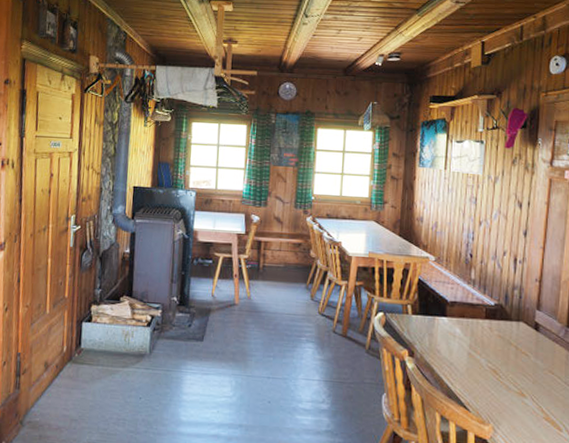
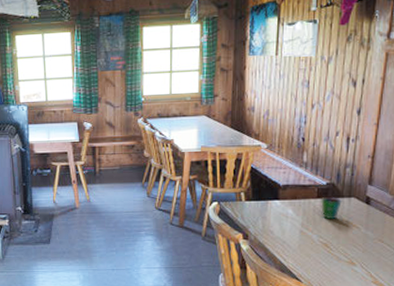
cup: none [489,318,510,344] -> present [321,197,342,220]

